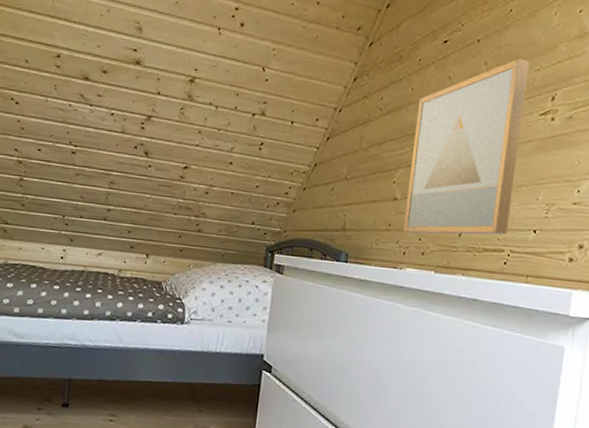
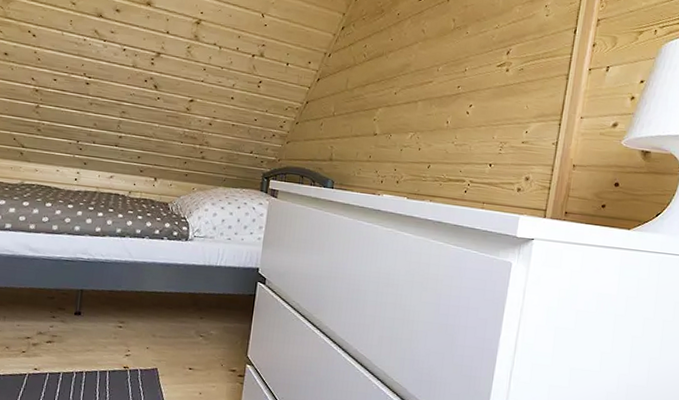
wall art: present [403,58,530,235] -> none [381,17,490,168]

